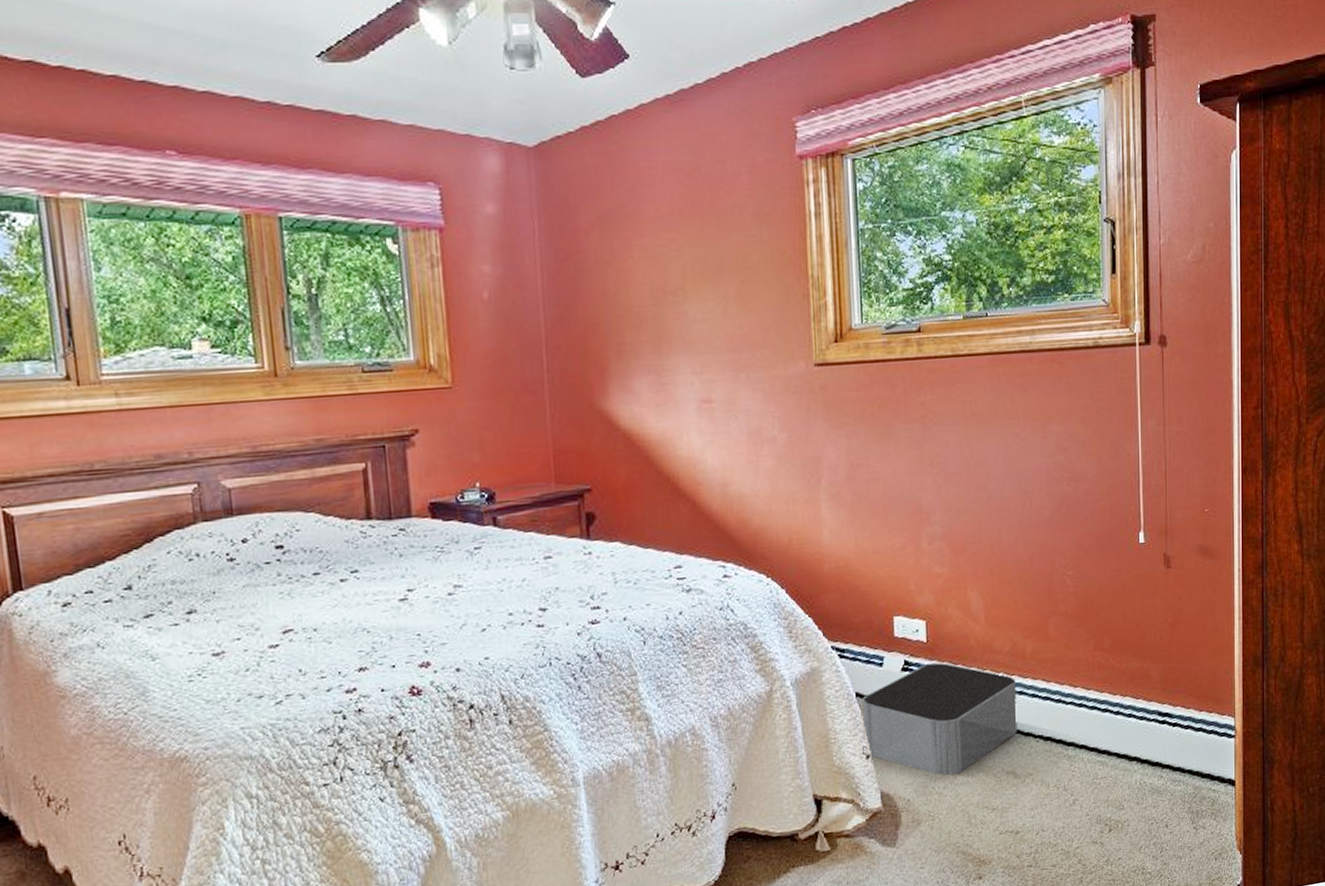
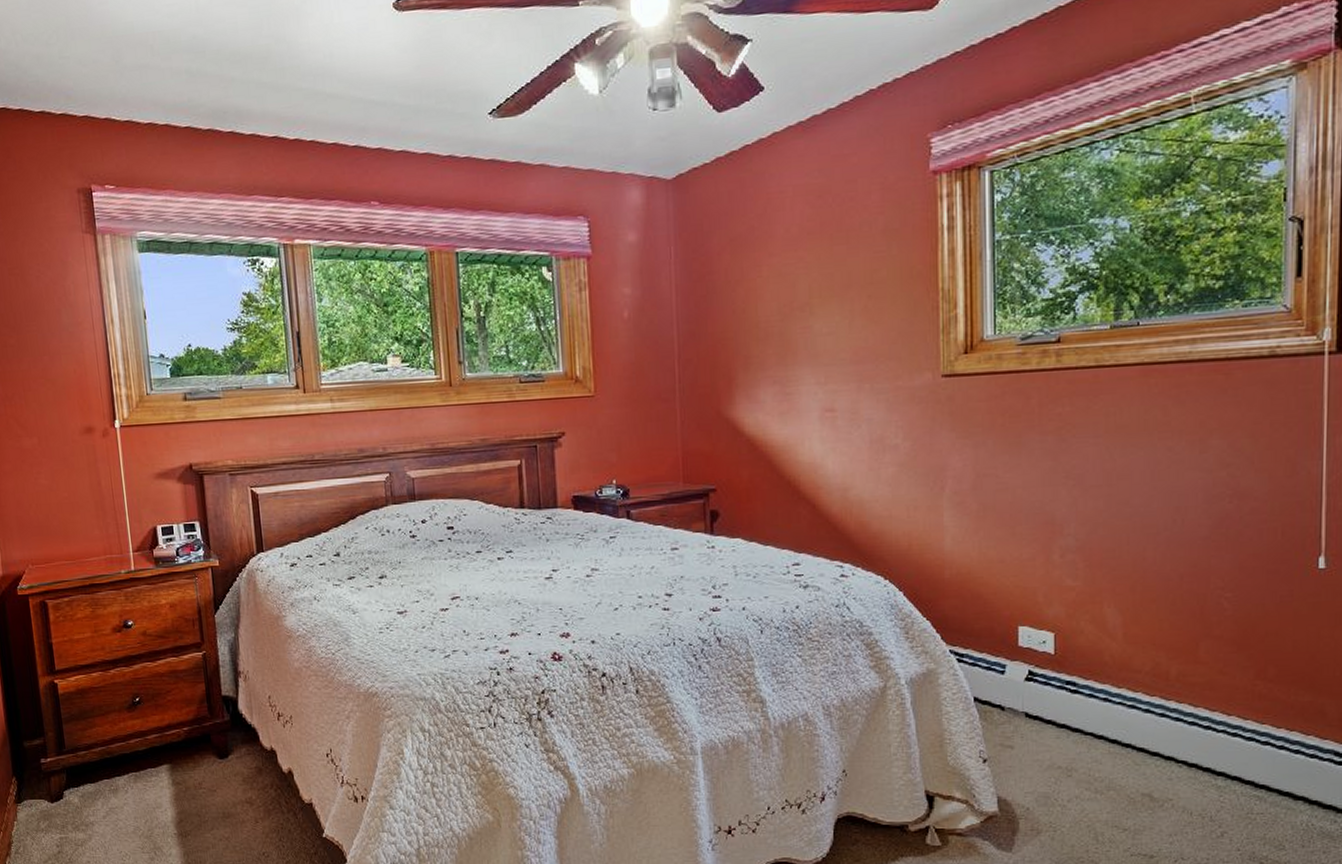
storage bin: present [862,662,1017,776] -> none [980,675,1157,790]

